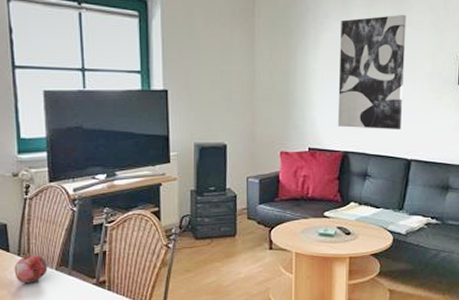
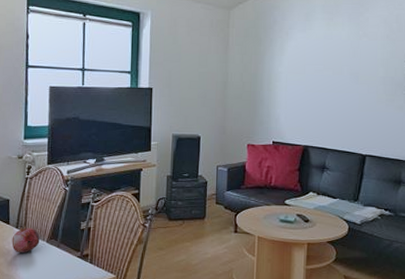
wall art: present [338,14,406,129] -> none [300,26,362,127]

